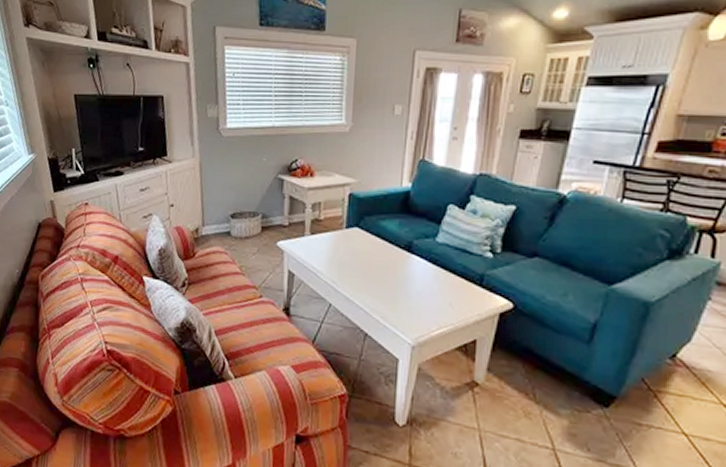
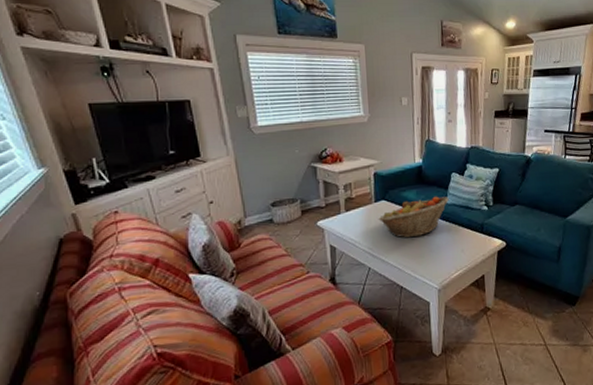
fruit basket: none [347,231,441,277] -> present [378,196,449,238]

